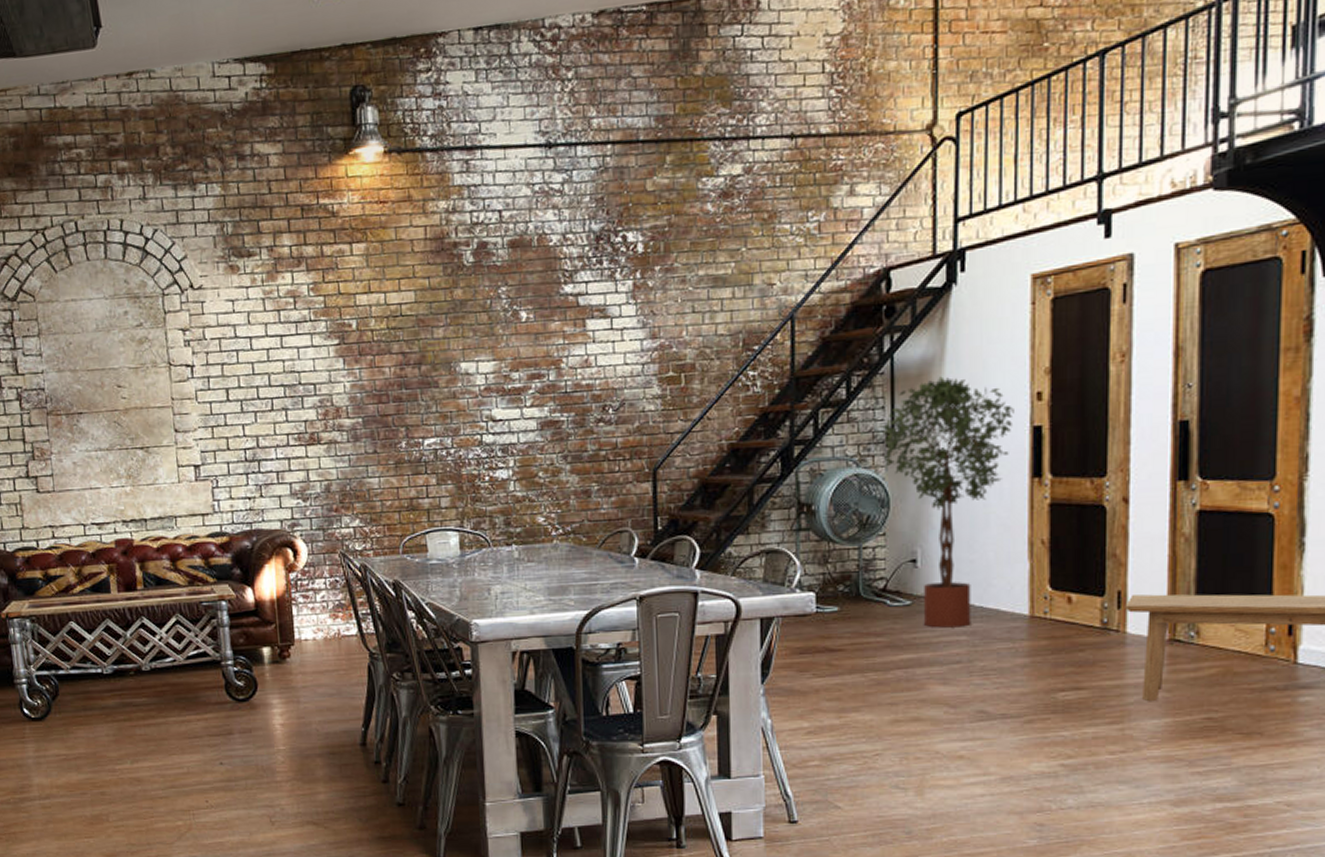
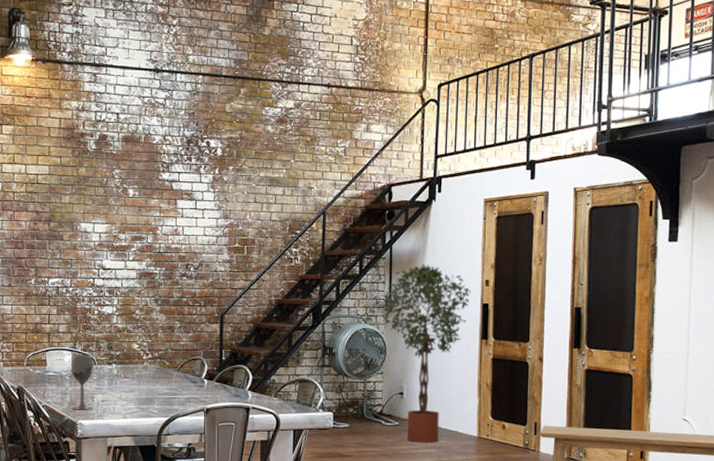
wine glass: none [458,534,489,607] -> present [70,354,93,410]

